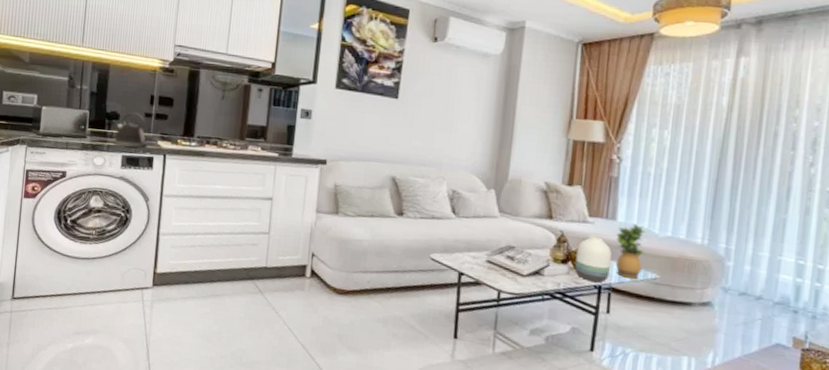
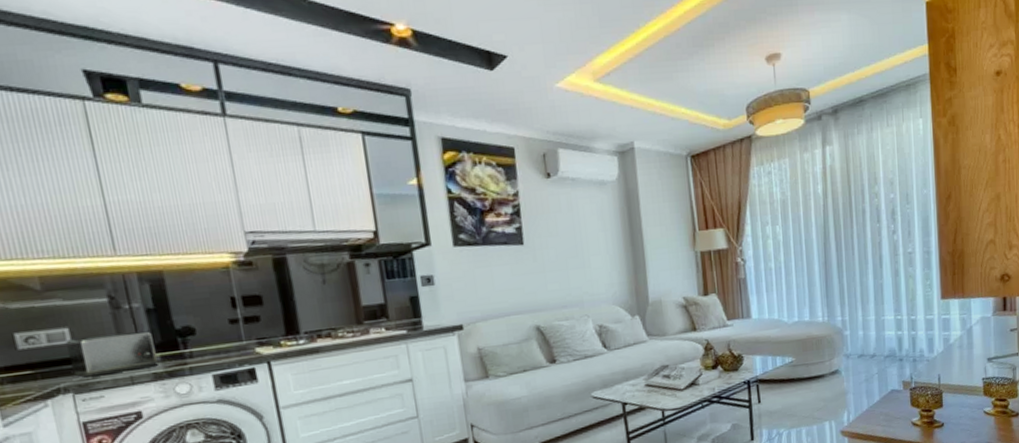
kettle: present [114,112,147,149] -> none [194,321,242,367]
vase: present [575,235,612,283] -> none [723,336,754,379]
potted plant: present [615,223,646,279] -> none [753,317,780,368]

